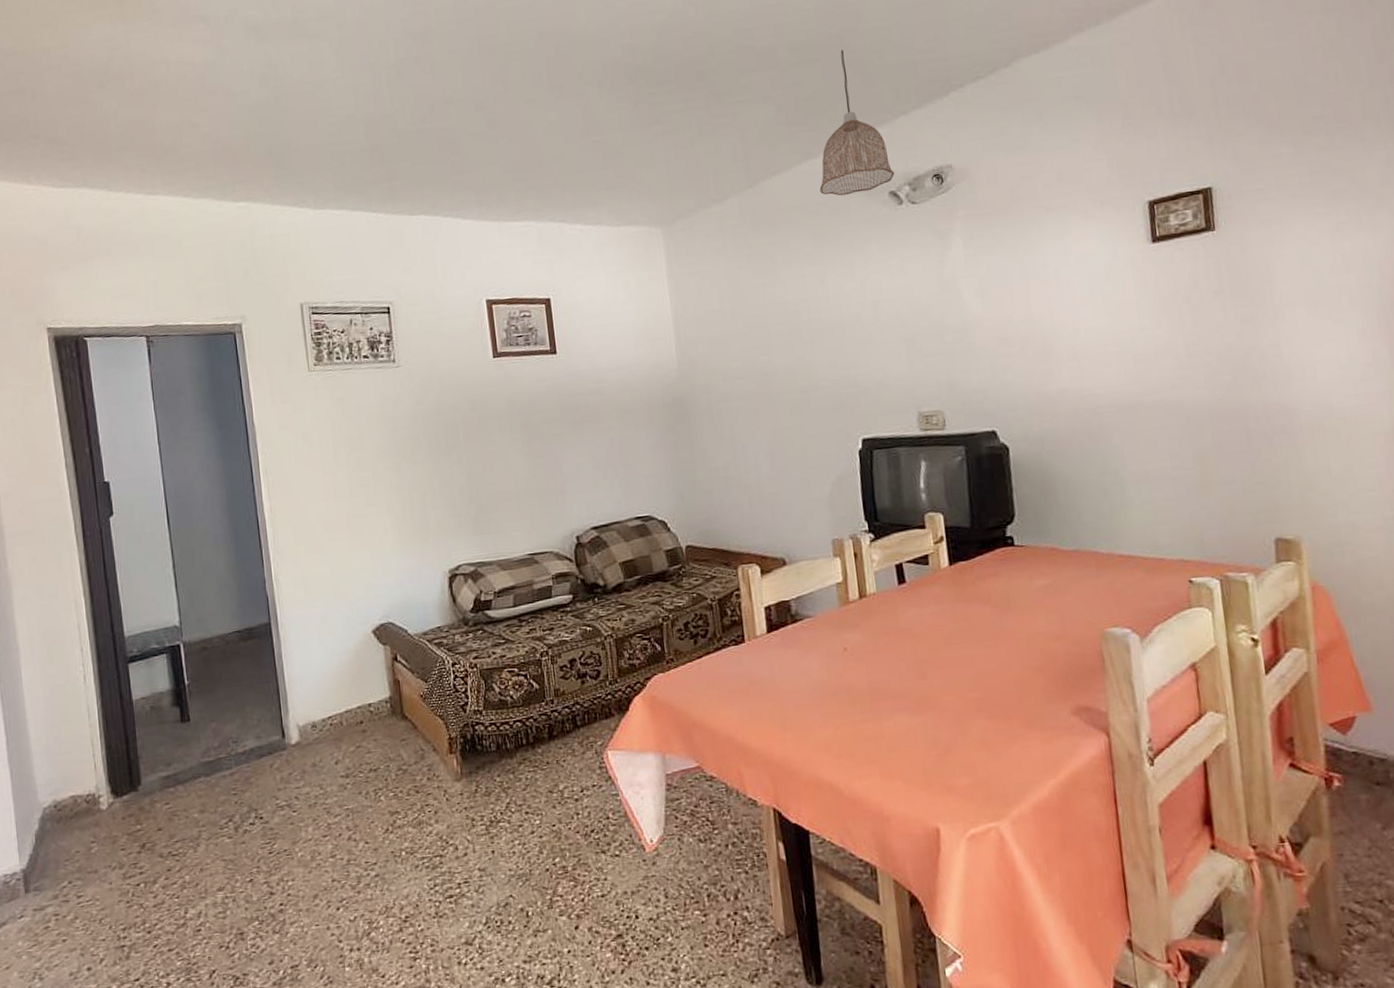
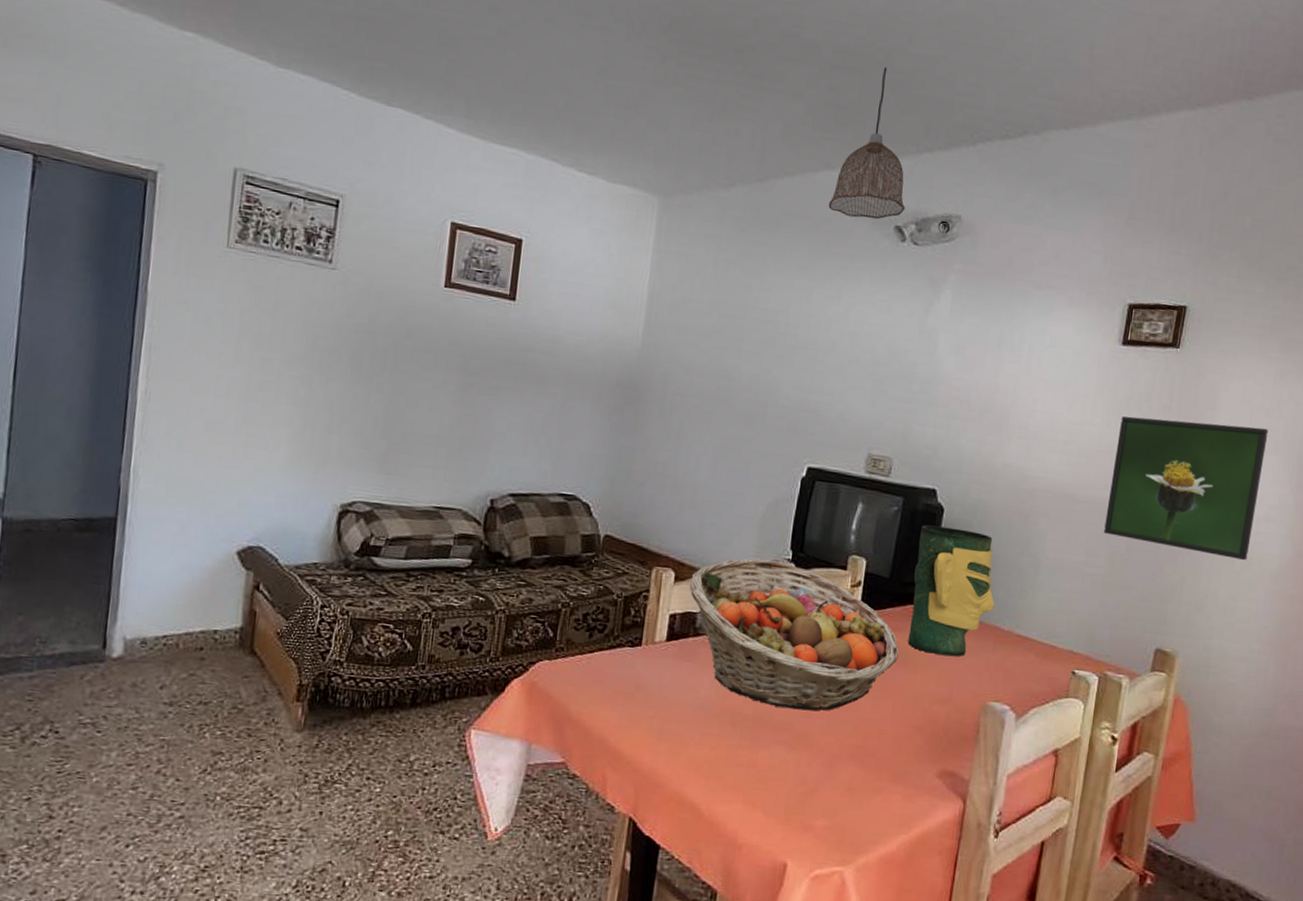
fruit basket: none [776,534,1000,675] -> present [689,558,899,711]
vase: none [990,462,1087,592] -> present [908,525,995,656]
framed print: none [1171,286,1353,434] -> present [1104,416,1269,561]

